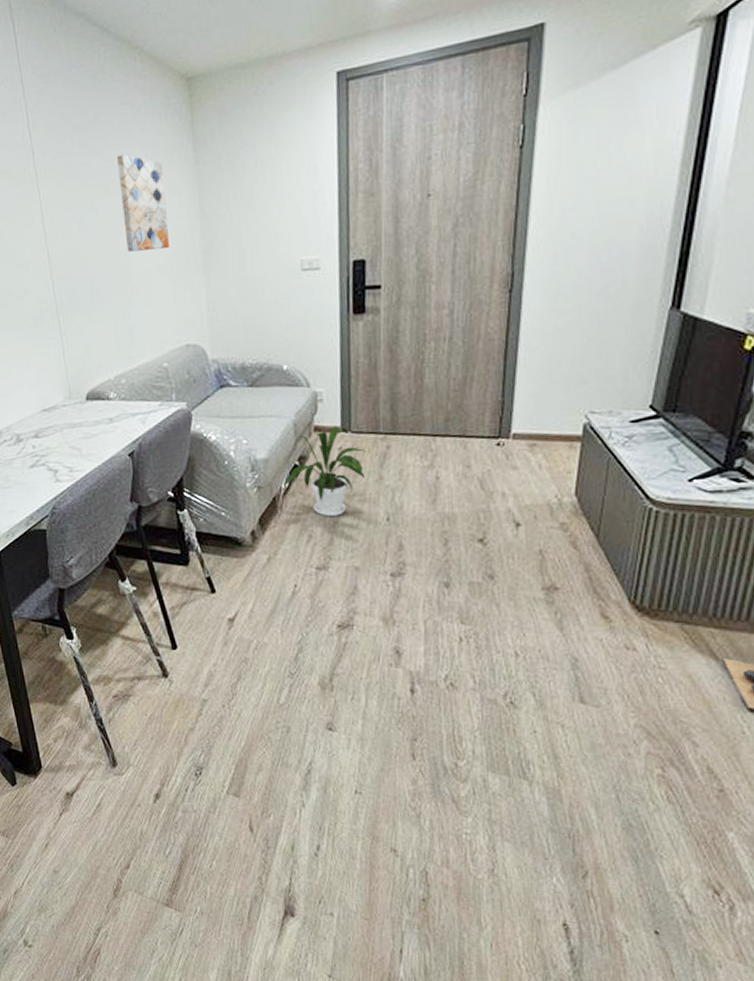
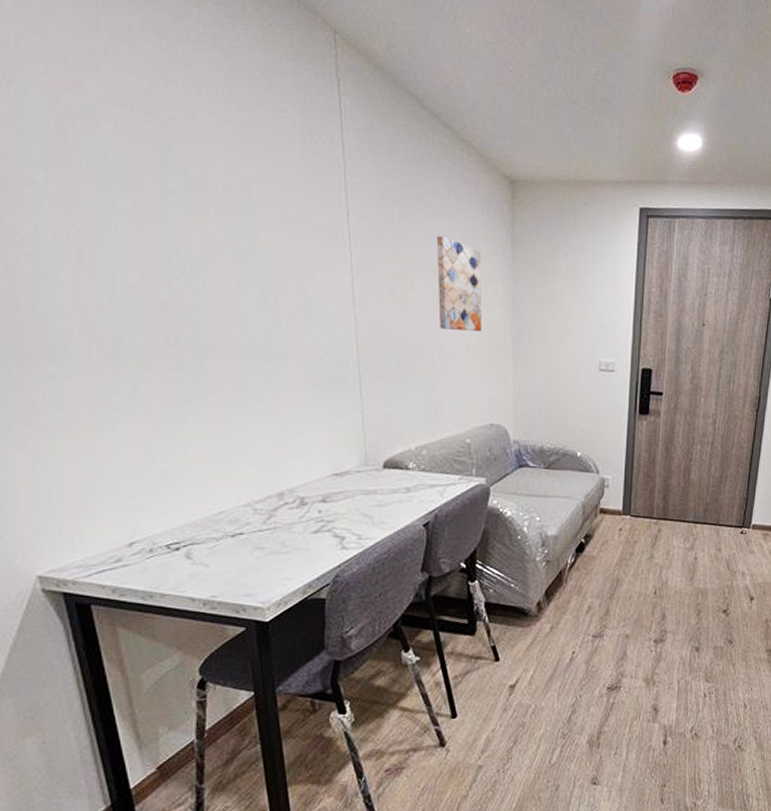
house plant: present [284,425,366,516] -> none [570,509,641,589]

